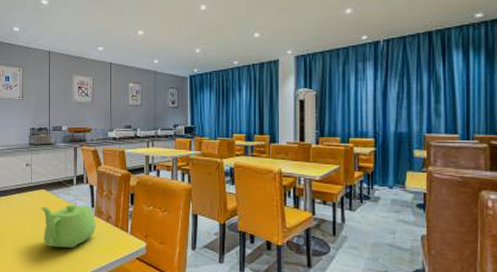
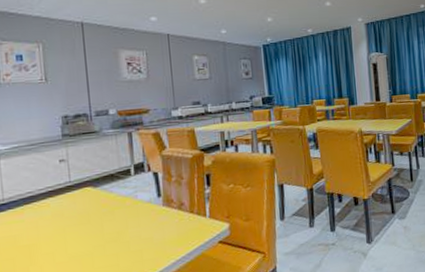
teapot: present [40,203,96,249] -> none [86,195,165,253]

